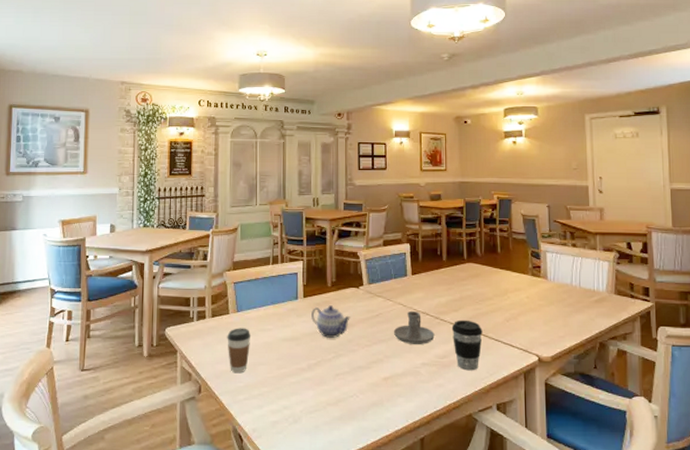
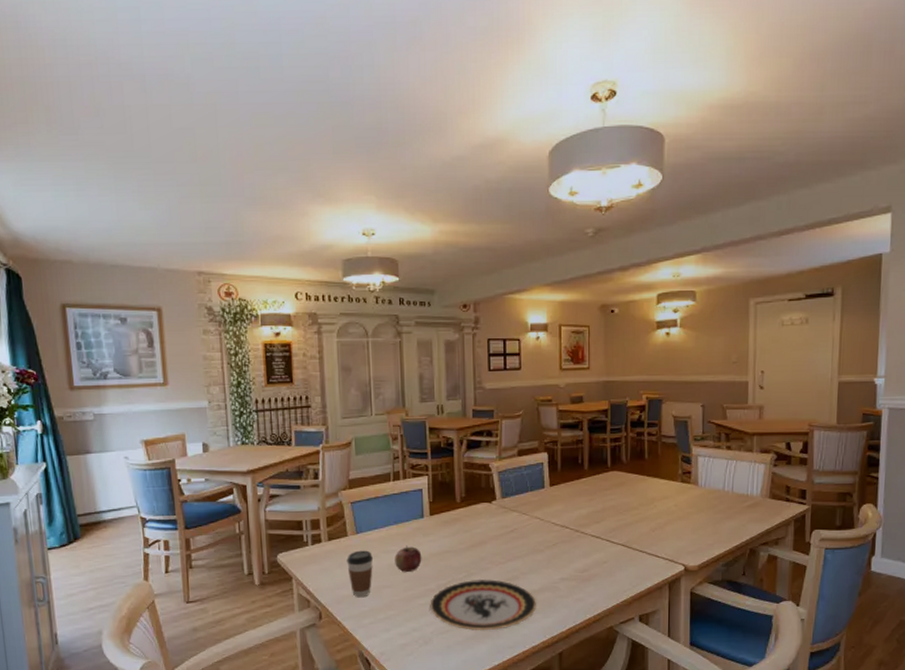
apple: none [270,325,295,350] -> present [395,545,422,572]
plate: none [300,360,400,412] -> present [430,578,537,631]
teapot: present [311,305,350,339] -> none [439,522,482,558]
candle holder: present [393,311,435,344] -> none [529,525,575,559]
coffee cup: present [451,319,483,371] -> none [593,531,626,584]

